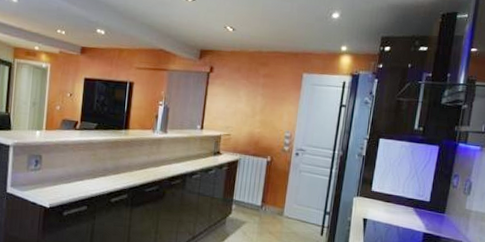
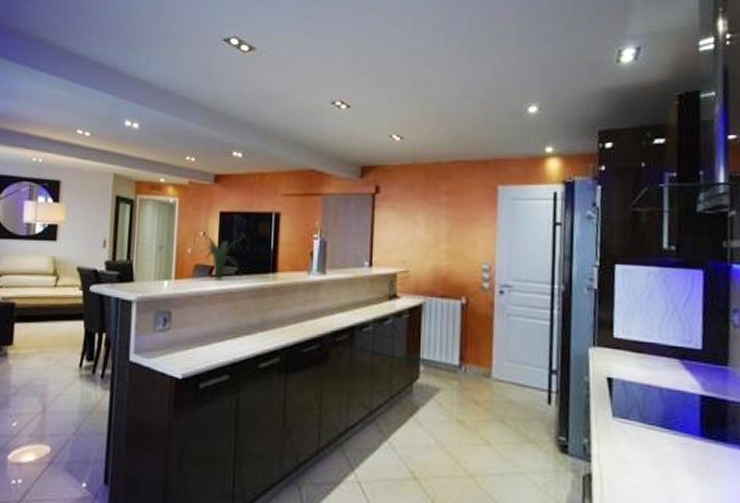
plant: none [64,95,105,133] -> present [197,233,246,280]

